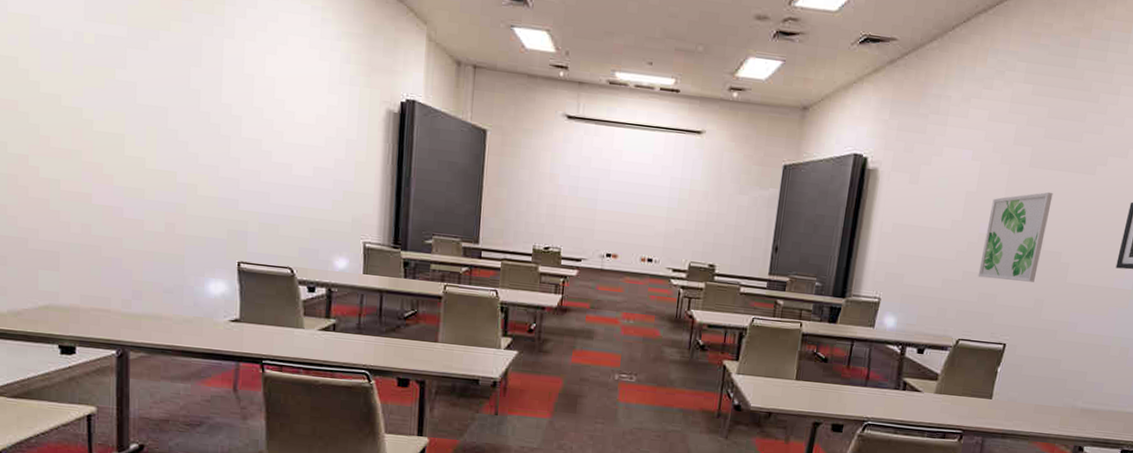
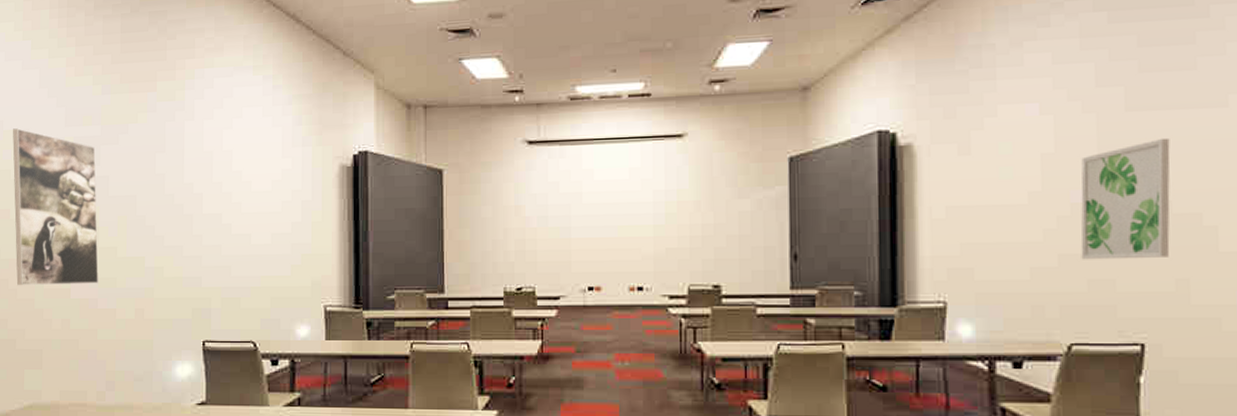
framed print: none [20,12,124,193] -> present [13,128,99,286]

